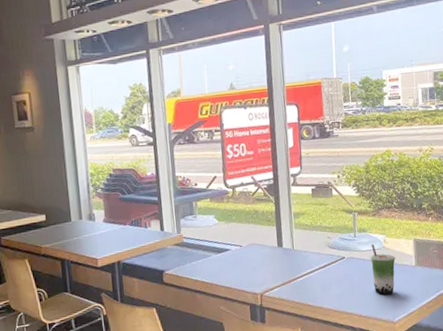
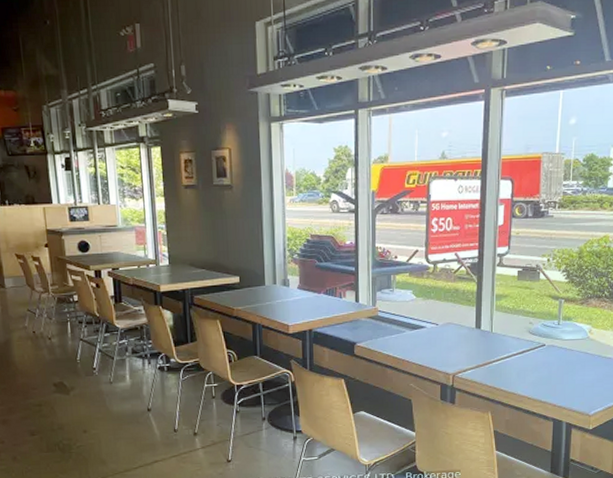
beverage cup: present [370,243,395,295] -> none [572,333,599,387]

